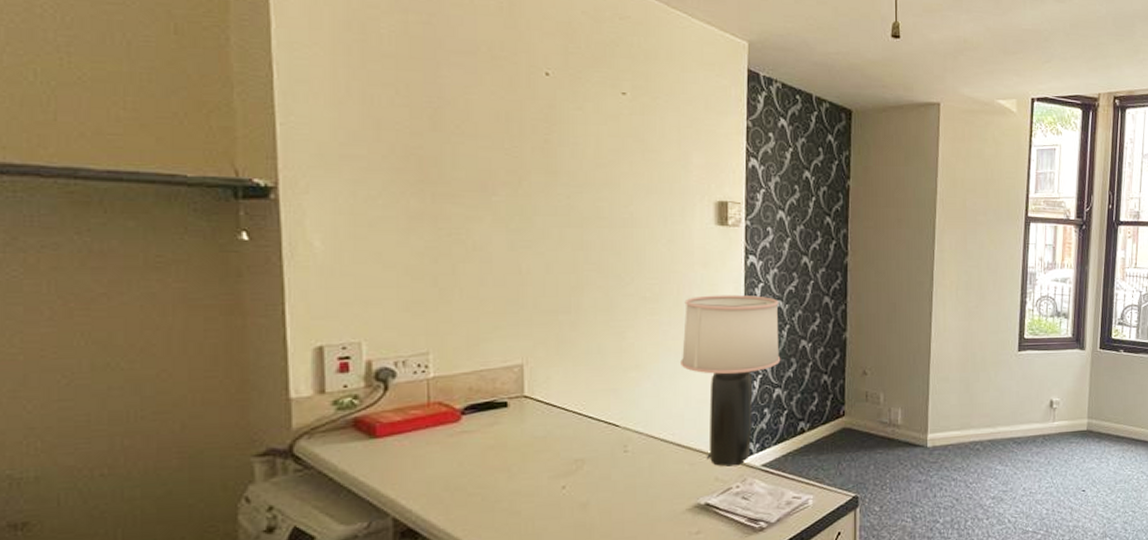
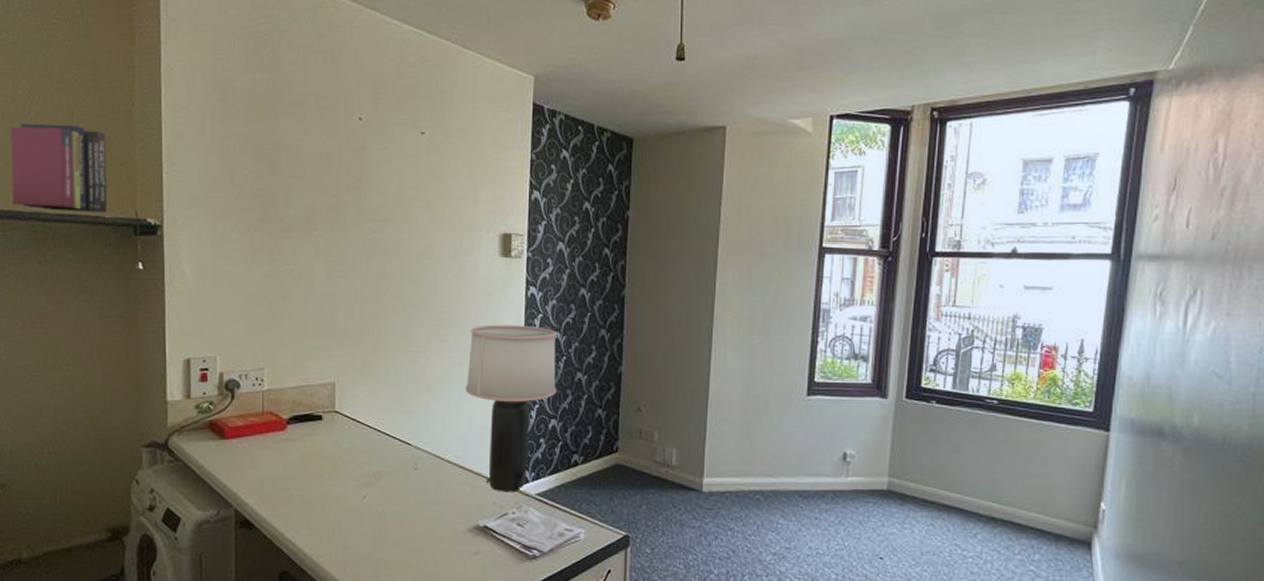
books: none [21,51,189,170] -> present [10,123,107,212]

